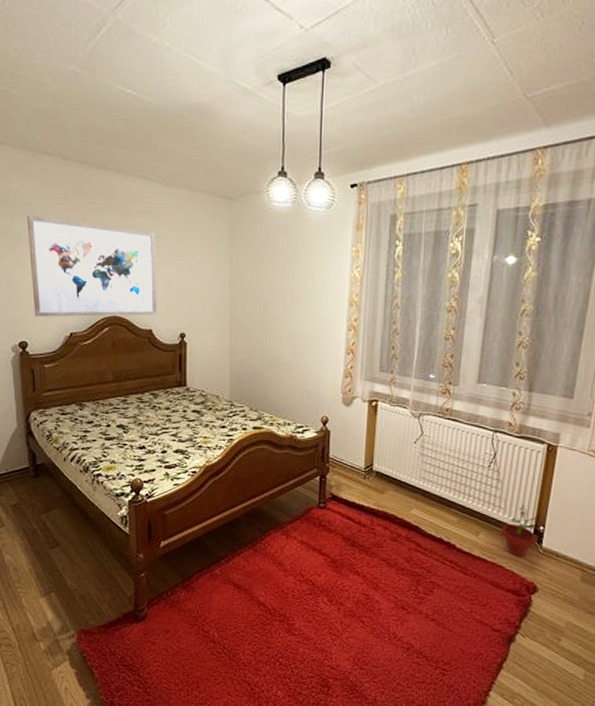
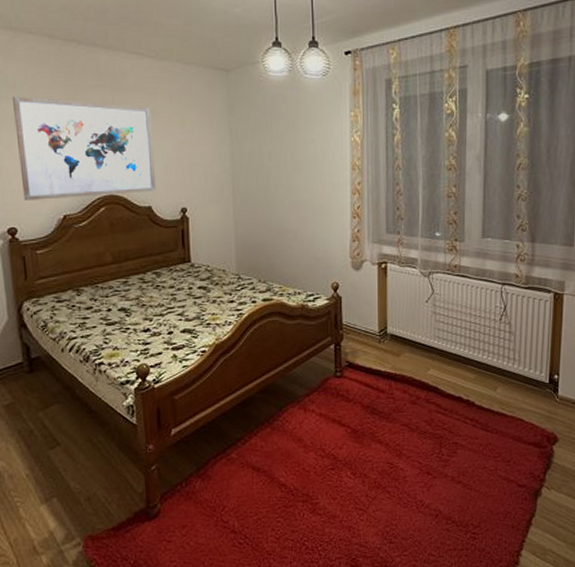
potted plant: present [501,504,542,557] -> none [518,354,555,408]

